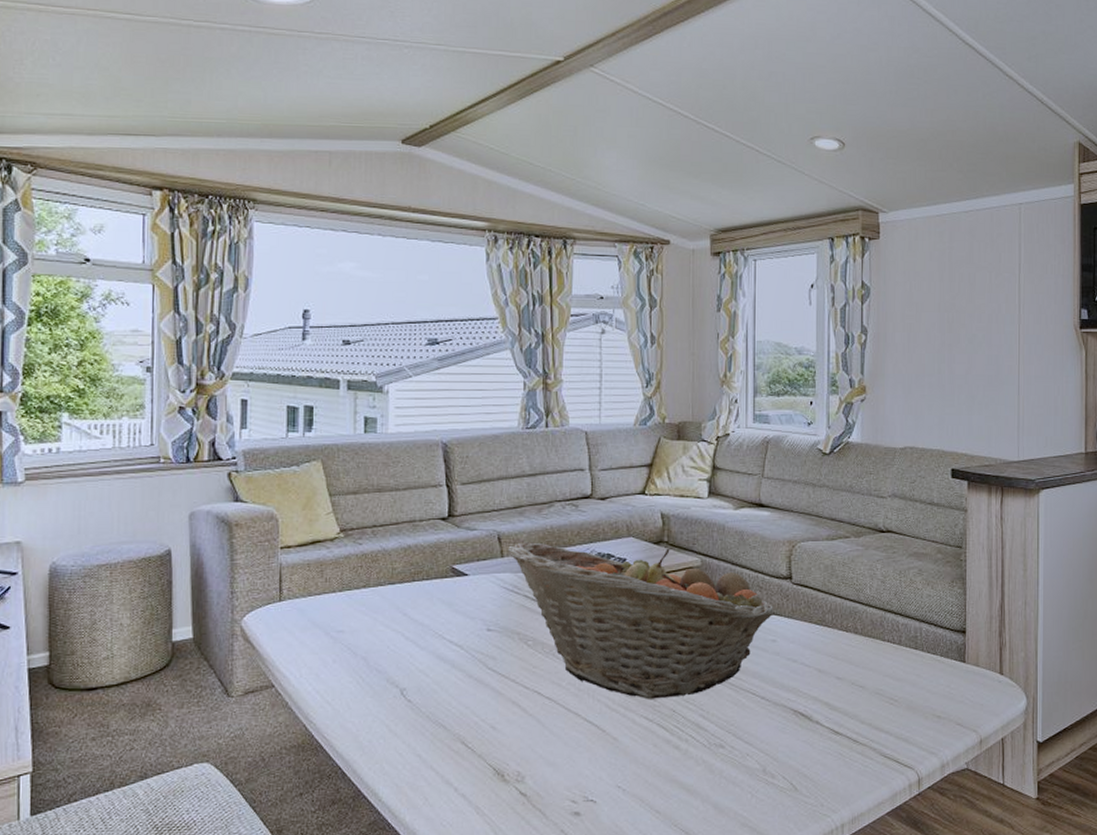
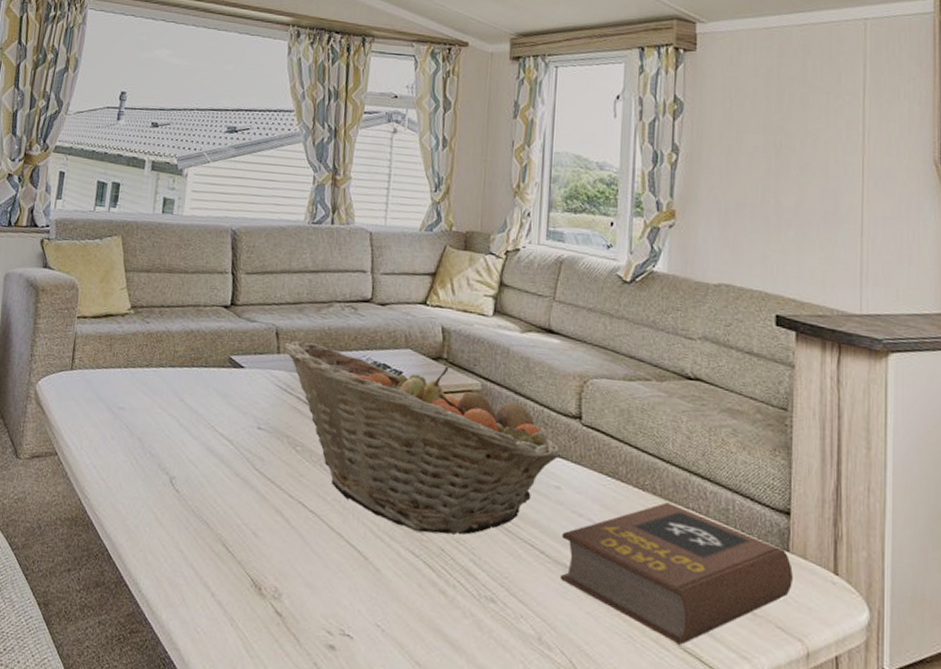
book: none [779,639,968,753] -> present [559,502,793,645]

